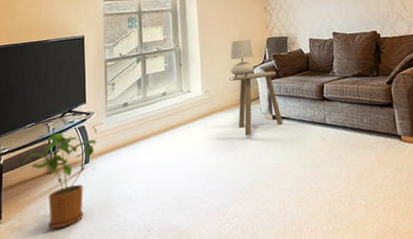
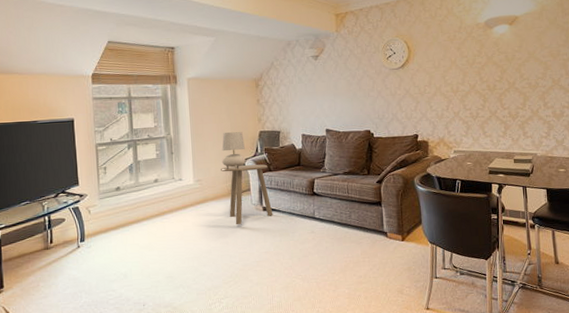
house plant: present [23,133,97,229] -> none [21,212,91,299]

